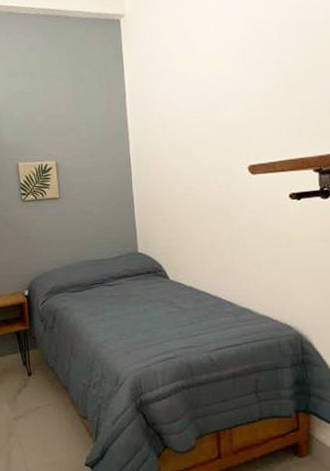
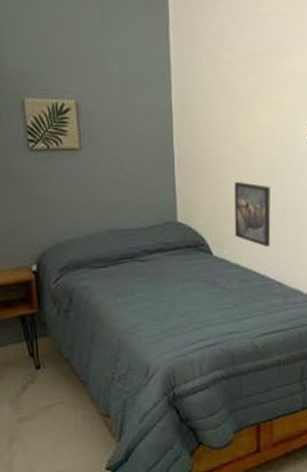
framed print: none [185,216,220,272] -> present [234,181,271,248]

